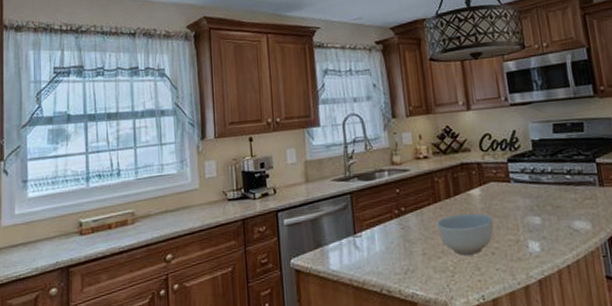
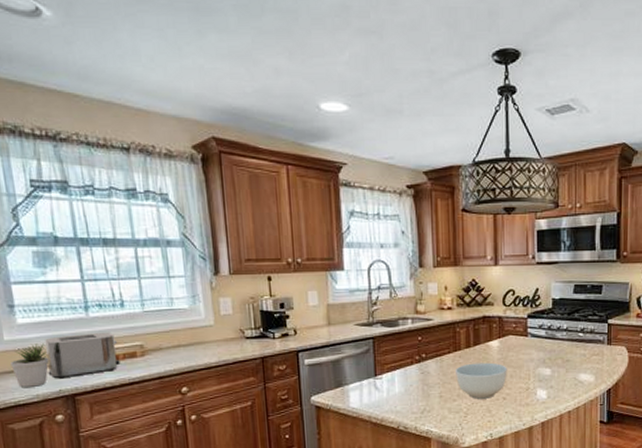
potted plant: none [18,215,51,261] -> present [10,343,50,387]
toaster: none [48,201,113,251] -> present [45,332,121,379]

